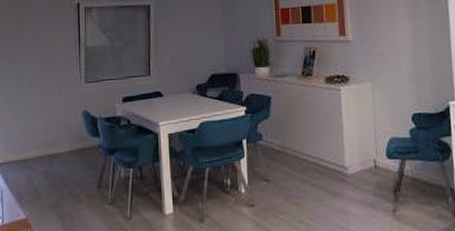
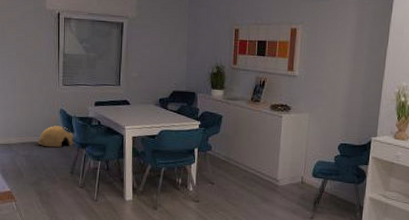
woven basket: none [58,131,101,158] -> present [38,126,74,148]

